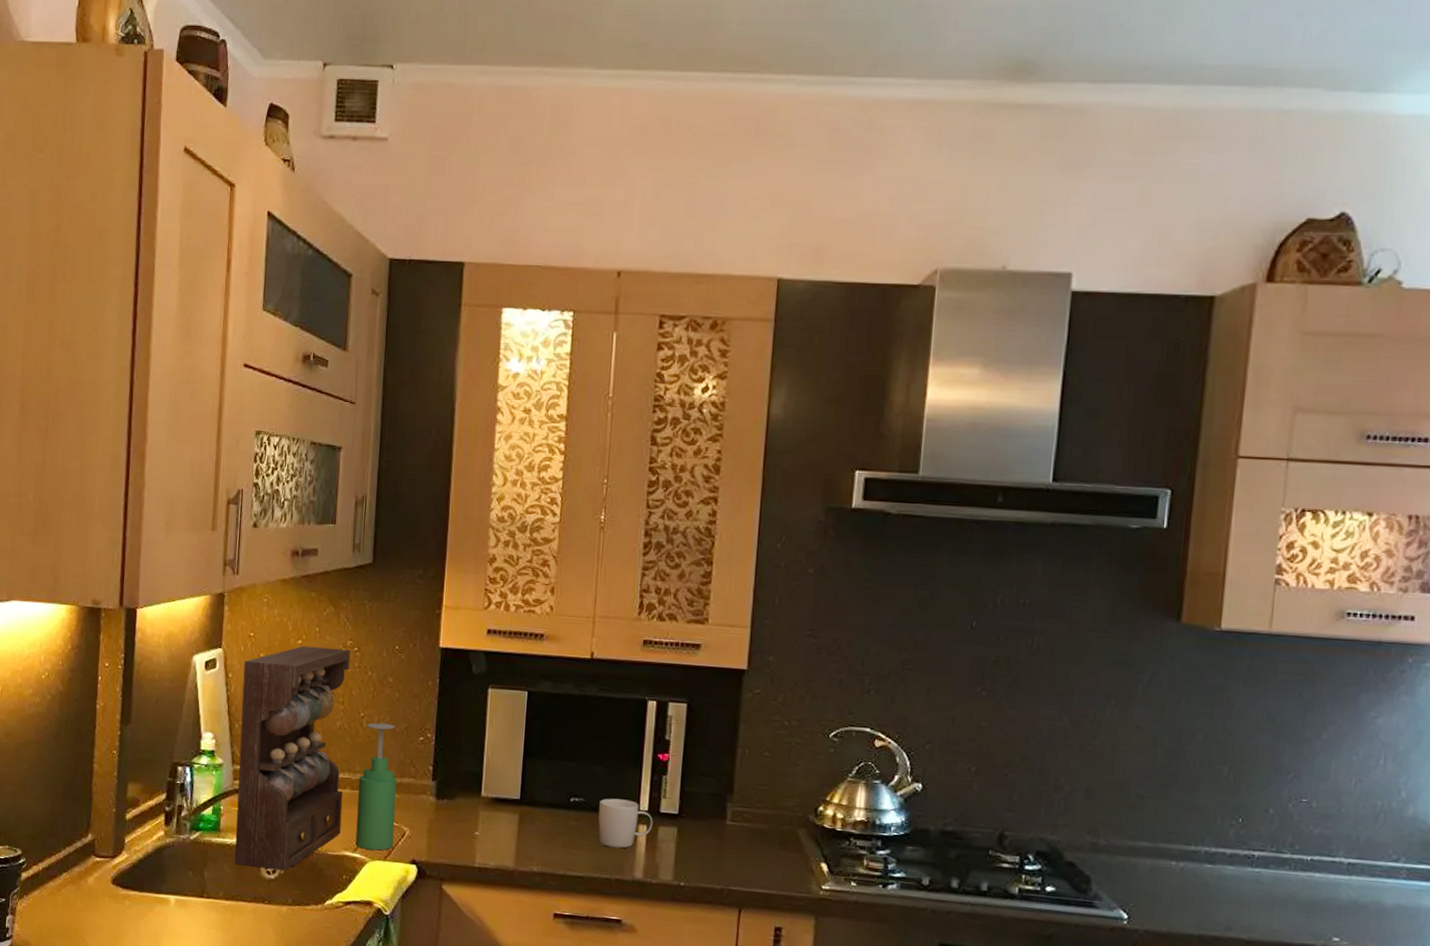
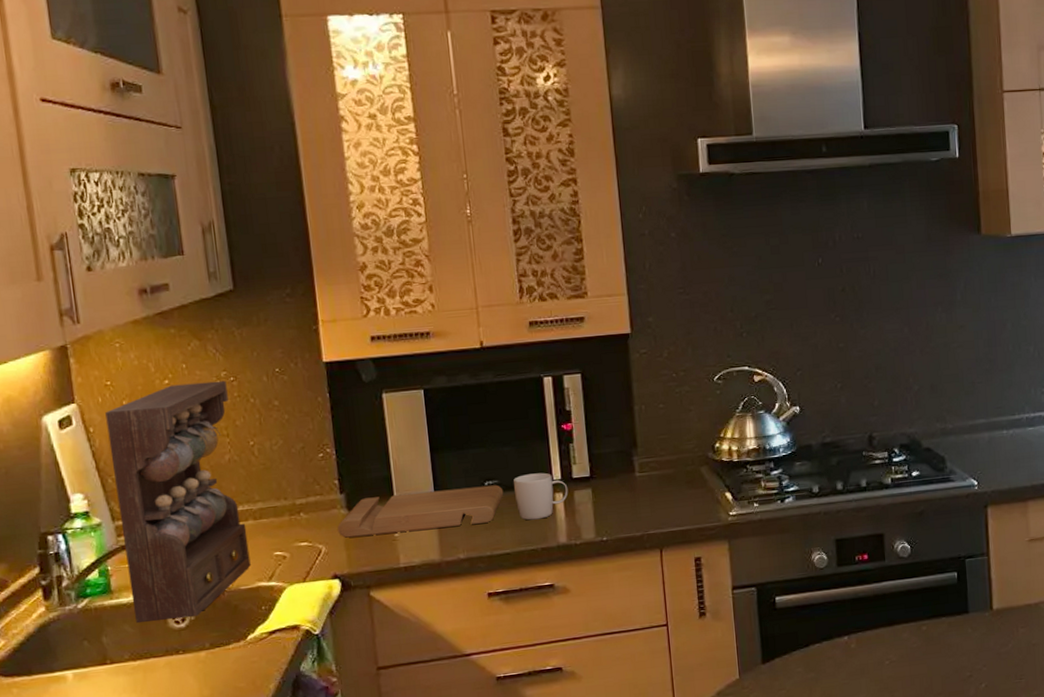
soap dispenser: present [355,722,398,851] -> none [259,447,311,576]
cutting board: none [424,789,588,840] -> present [337,484,504,538]

